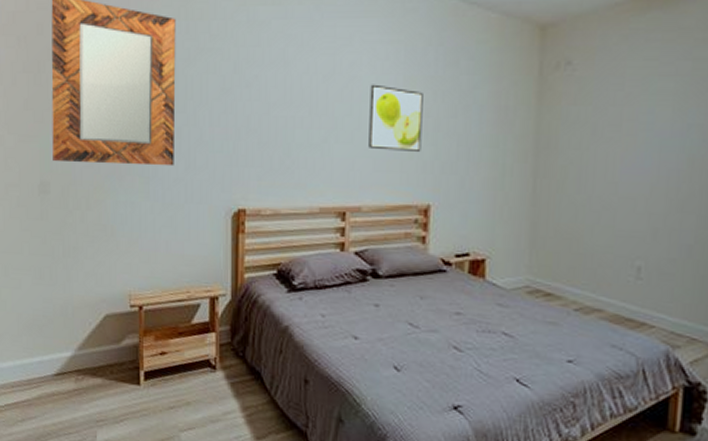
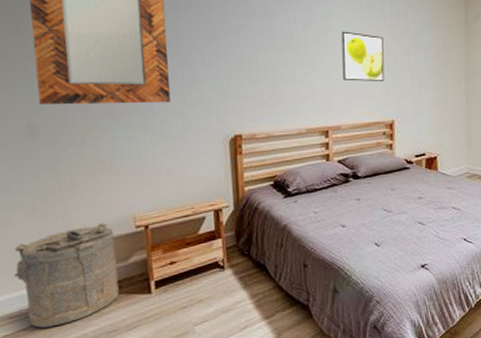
laundry hamper: none [18,296,109,404] -> present [13,222,119,328]

